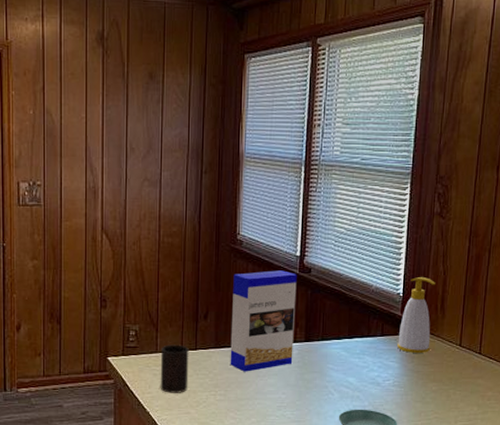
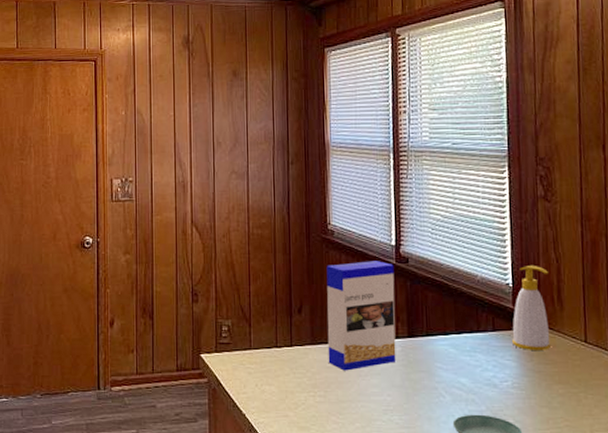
cup: present [160,344,189,393] -> none [255,341,285,394]

